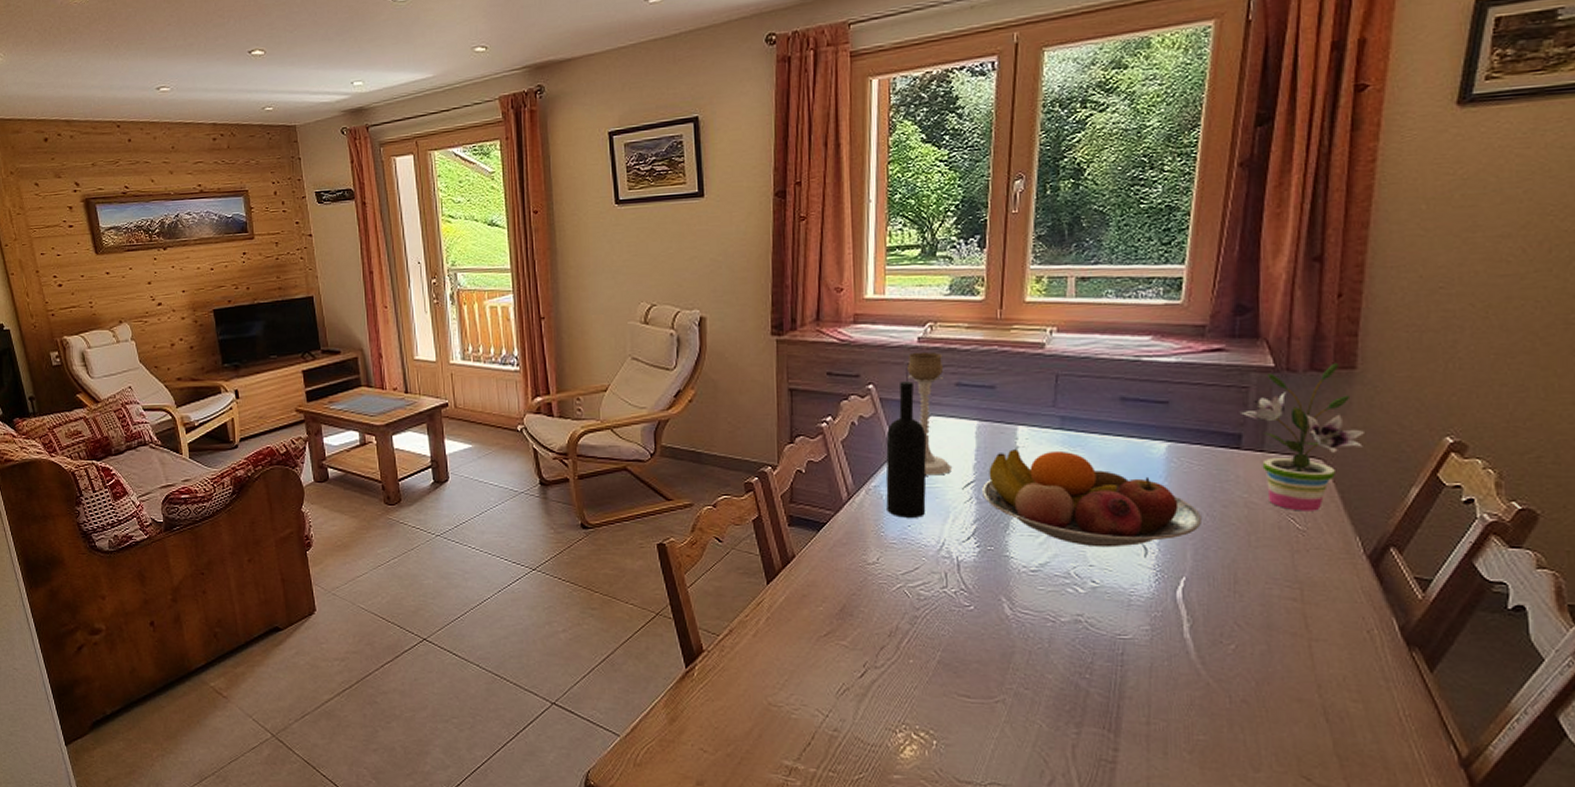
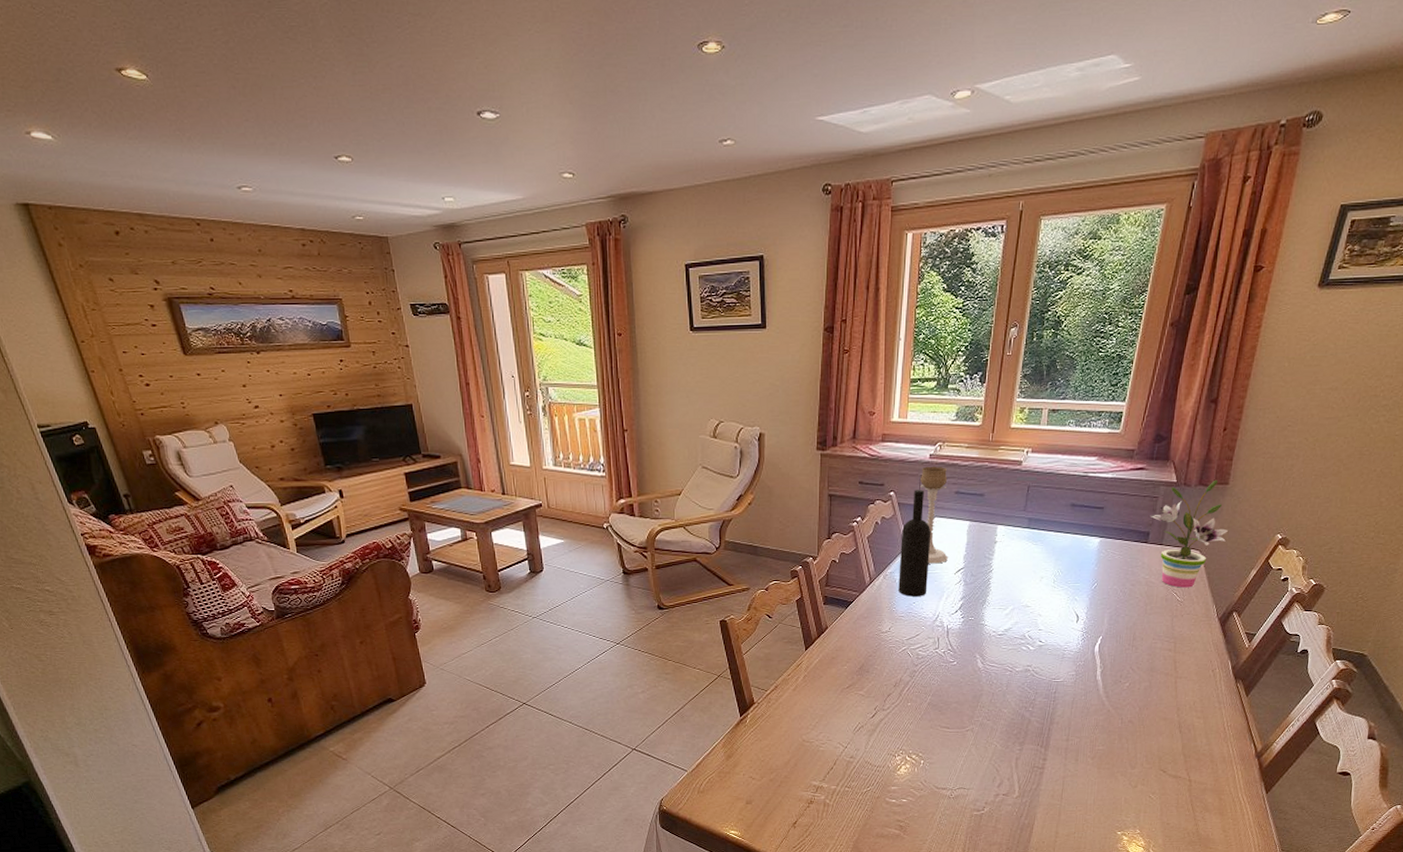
fruit bowl: present [982,449,1201,548] -> none [969,543,1117,616]

